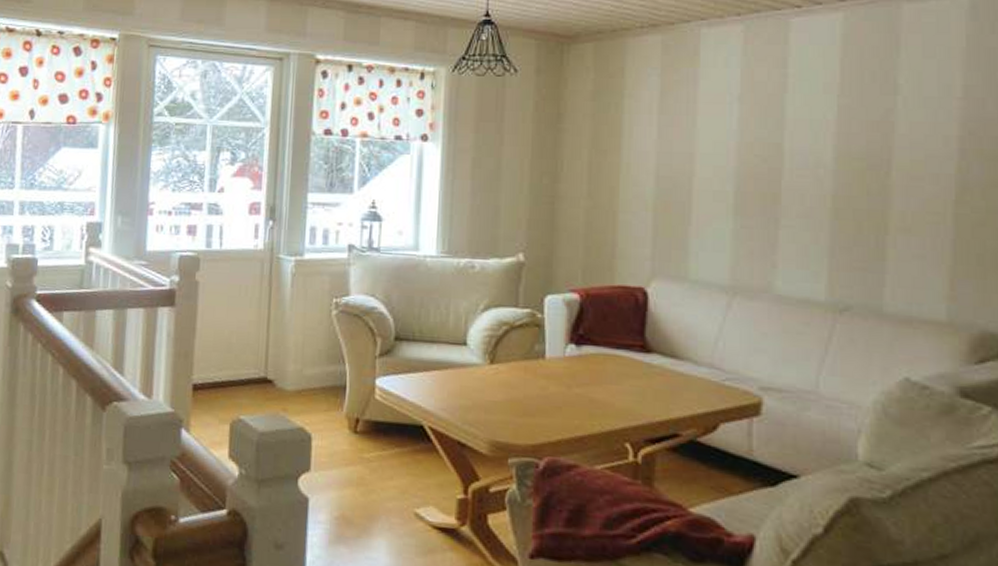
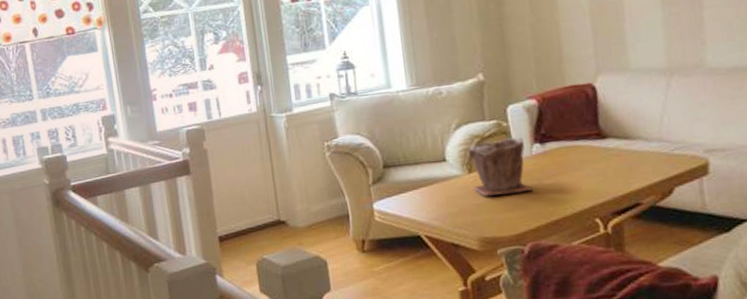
plant pot: none [492,331,561,397] -> present [468,137,534,197]

